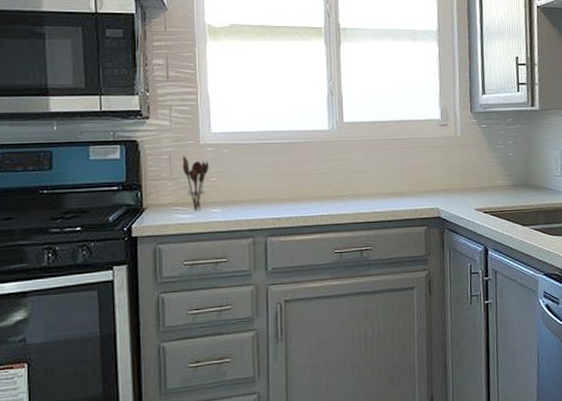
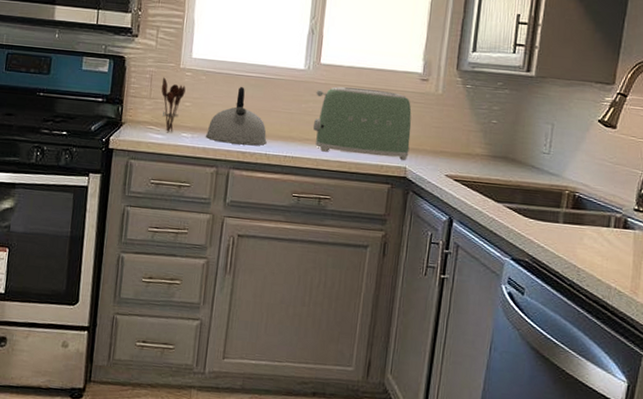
kettle: none [236,154,301,212] -> present [205,86,267,146]
toaster: none [343,140,439,206] -> present [313,86,412,160]

